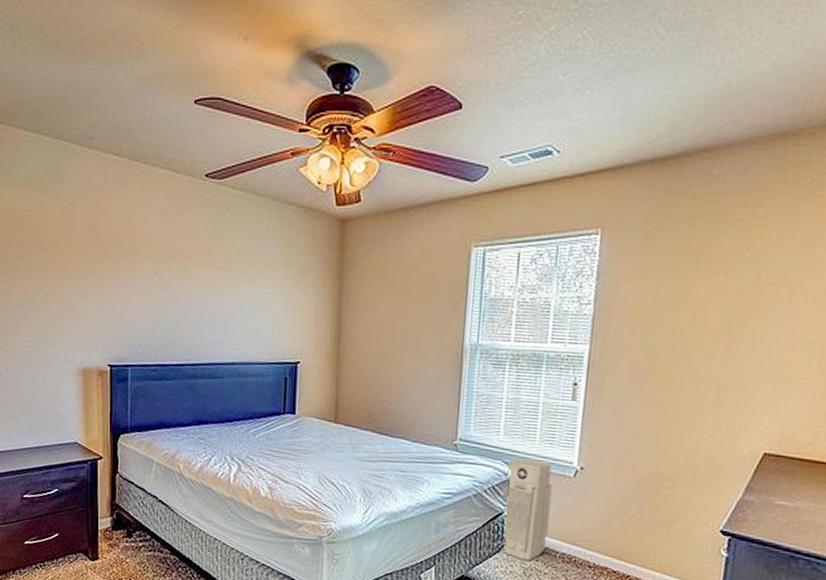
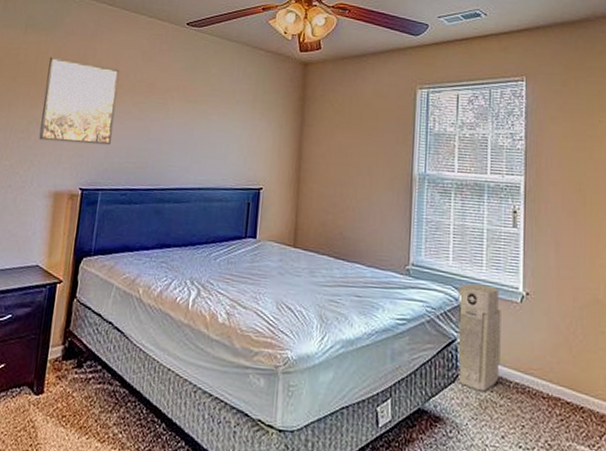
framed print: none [57,220,136,319] -> present [39,57,119,146]

